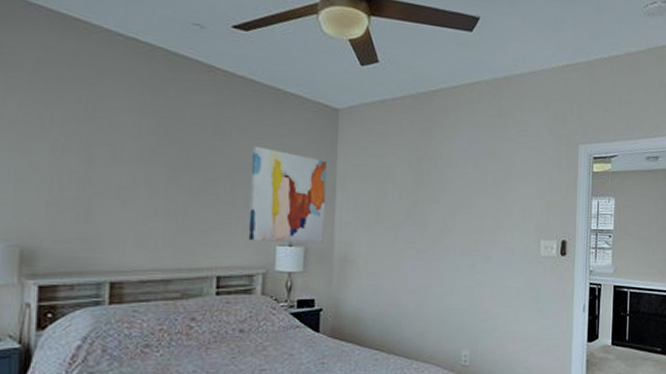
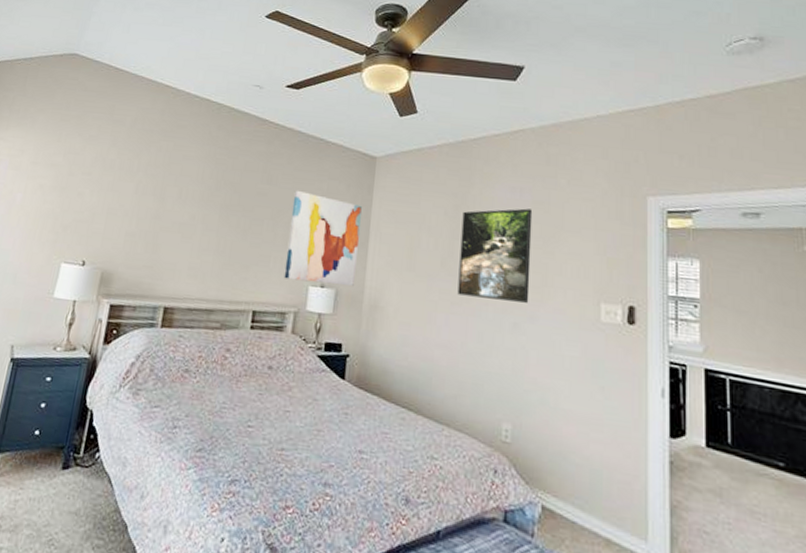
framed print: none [422,158,487,245] -> present [457,208,533,303]

